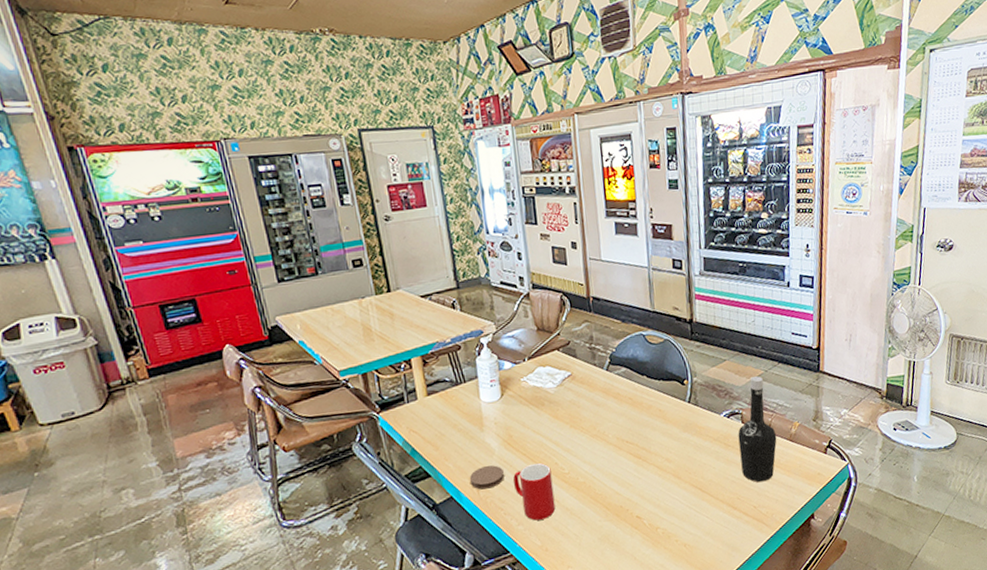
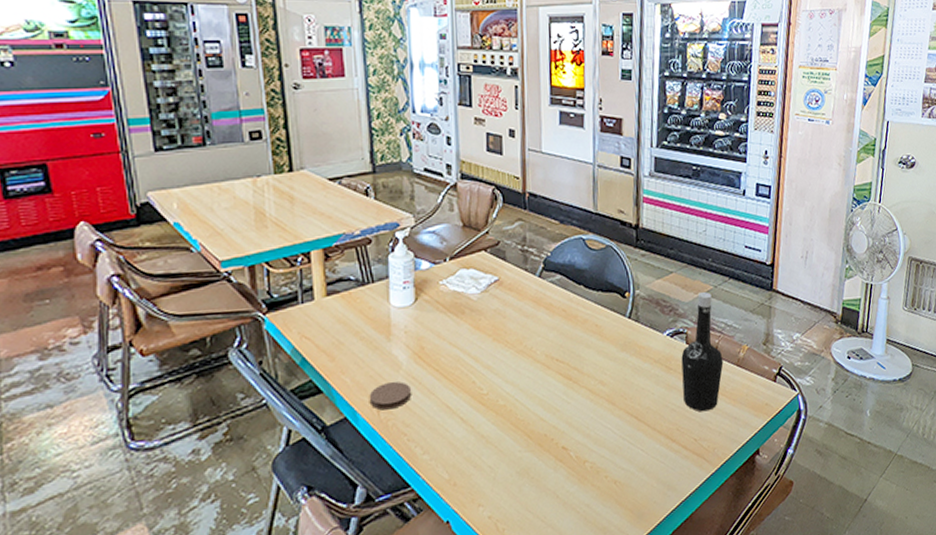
cup: present [513,463,556,521] -> none [422,380,469,449]

